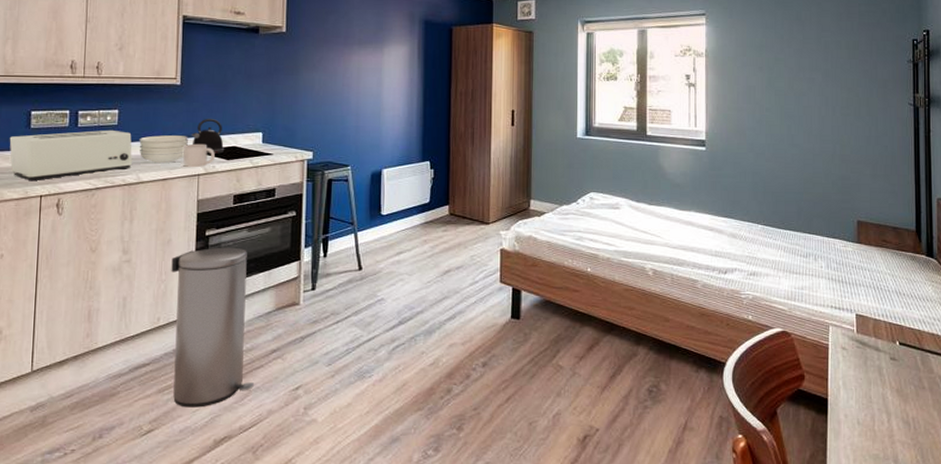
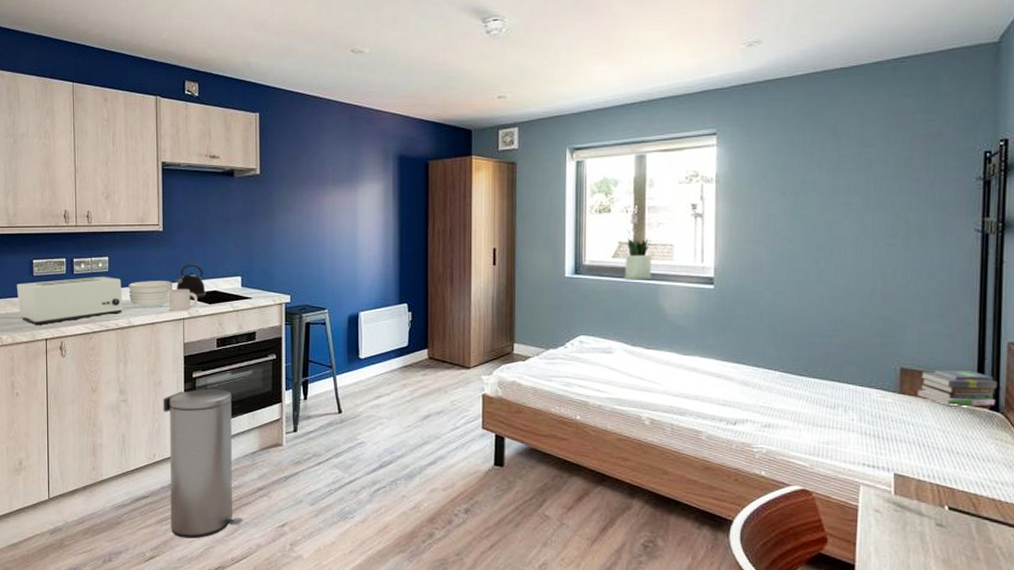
planter: none [627,103,655,142] -> present [622,238,654,281]
books: none [871,222,931,254] -> present [917,370,998,407]

